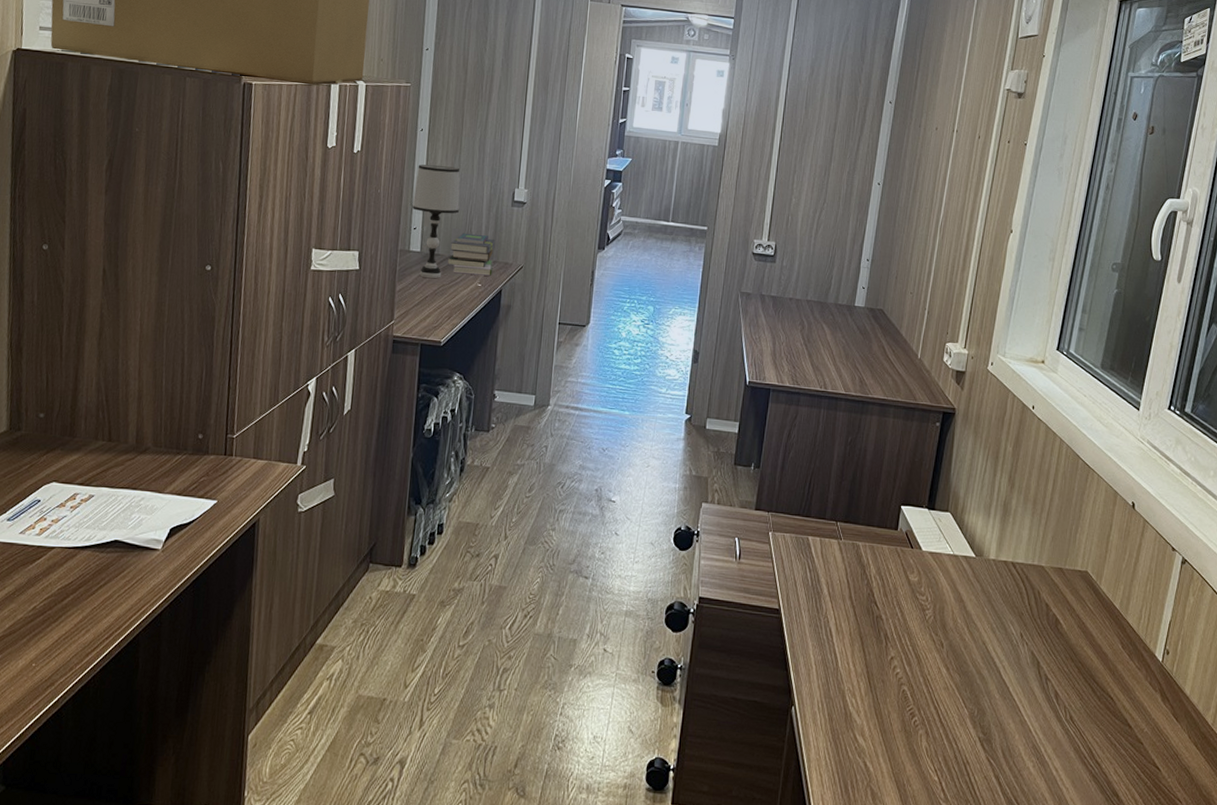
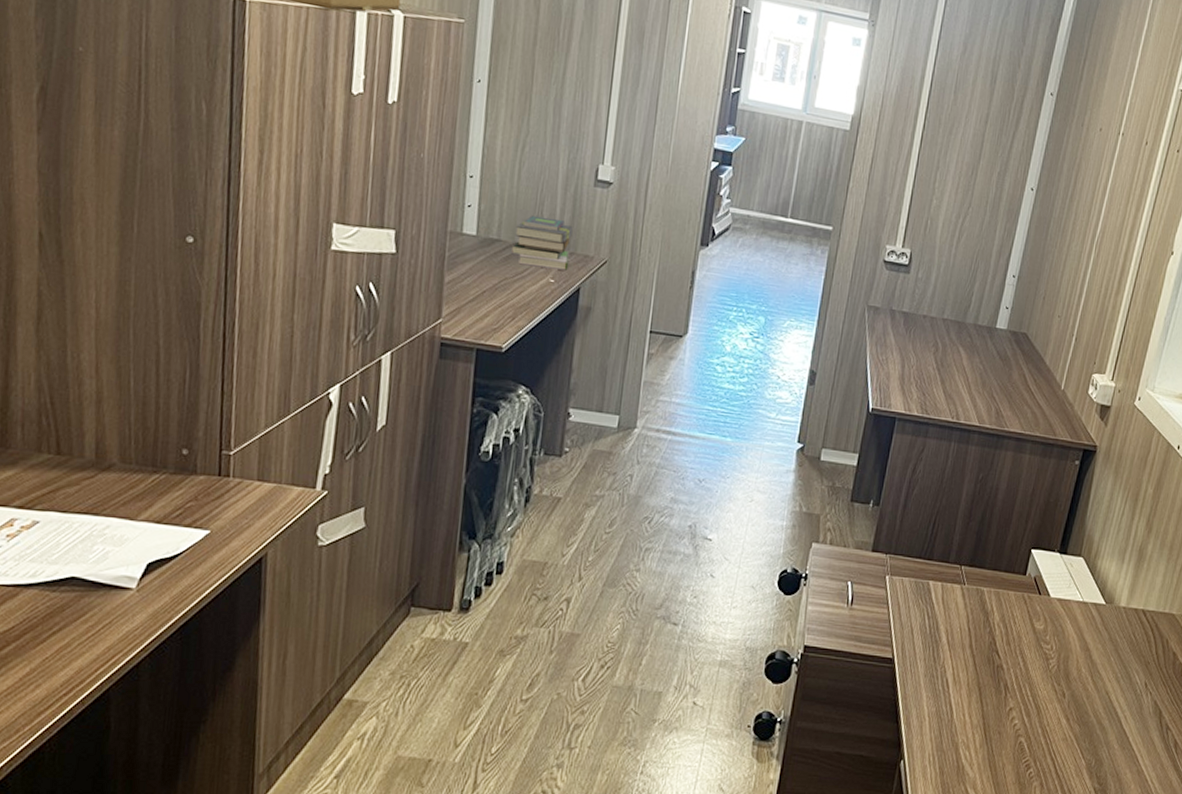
table lamp: present [412,164,460,279] -> none [466,125,529,271]

